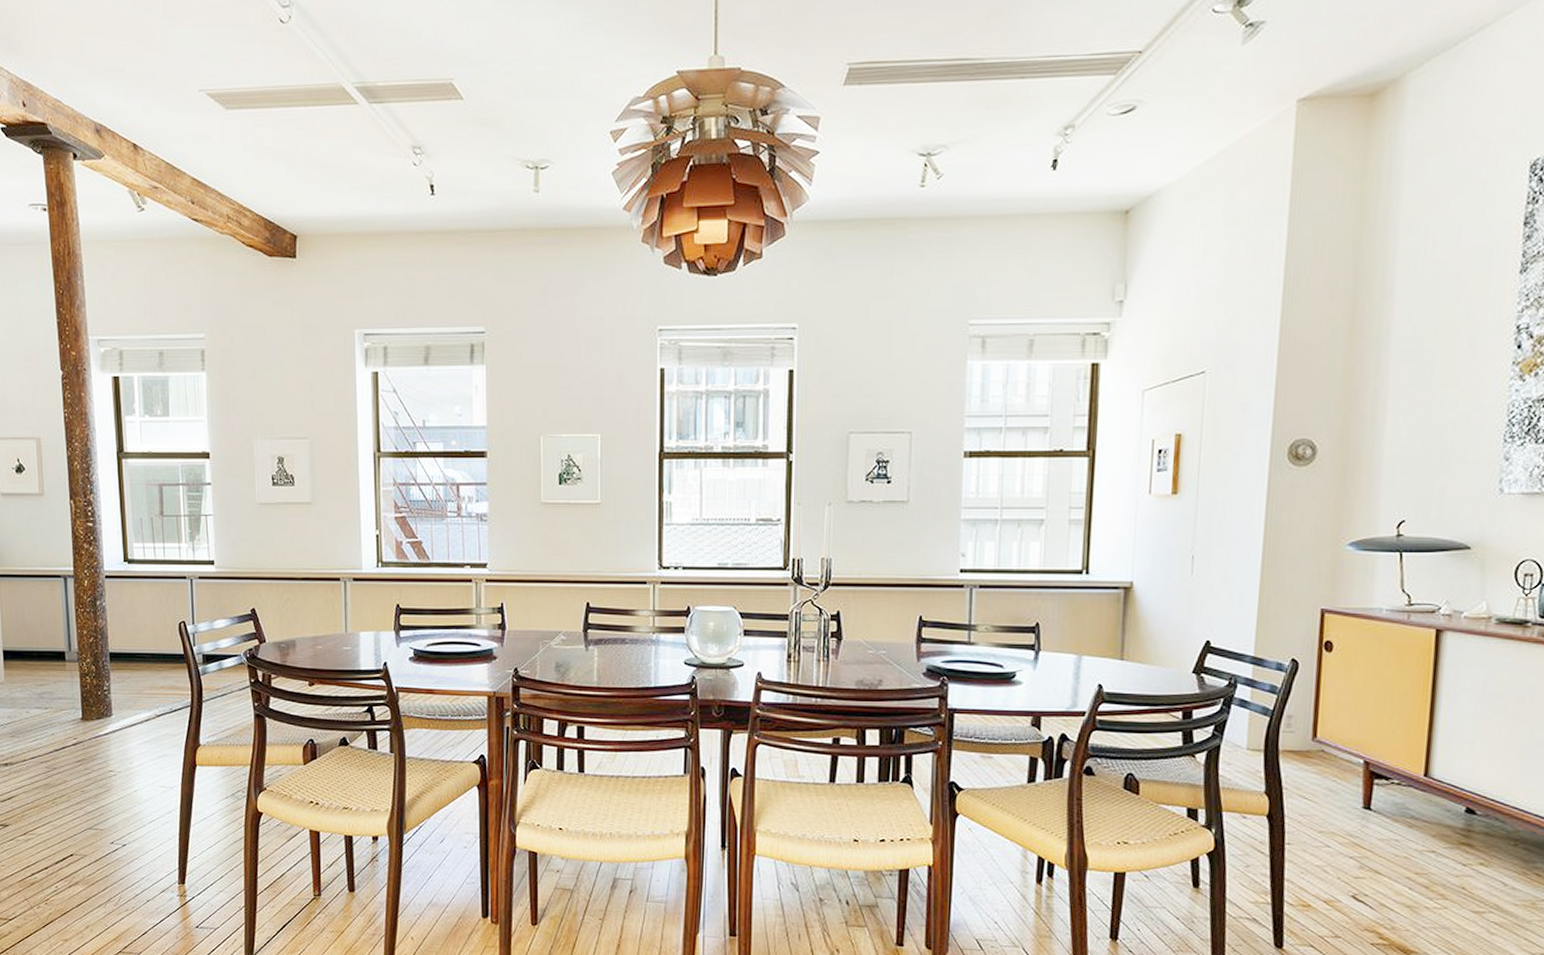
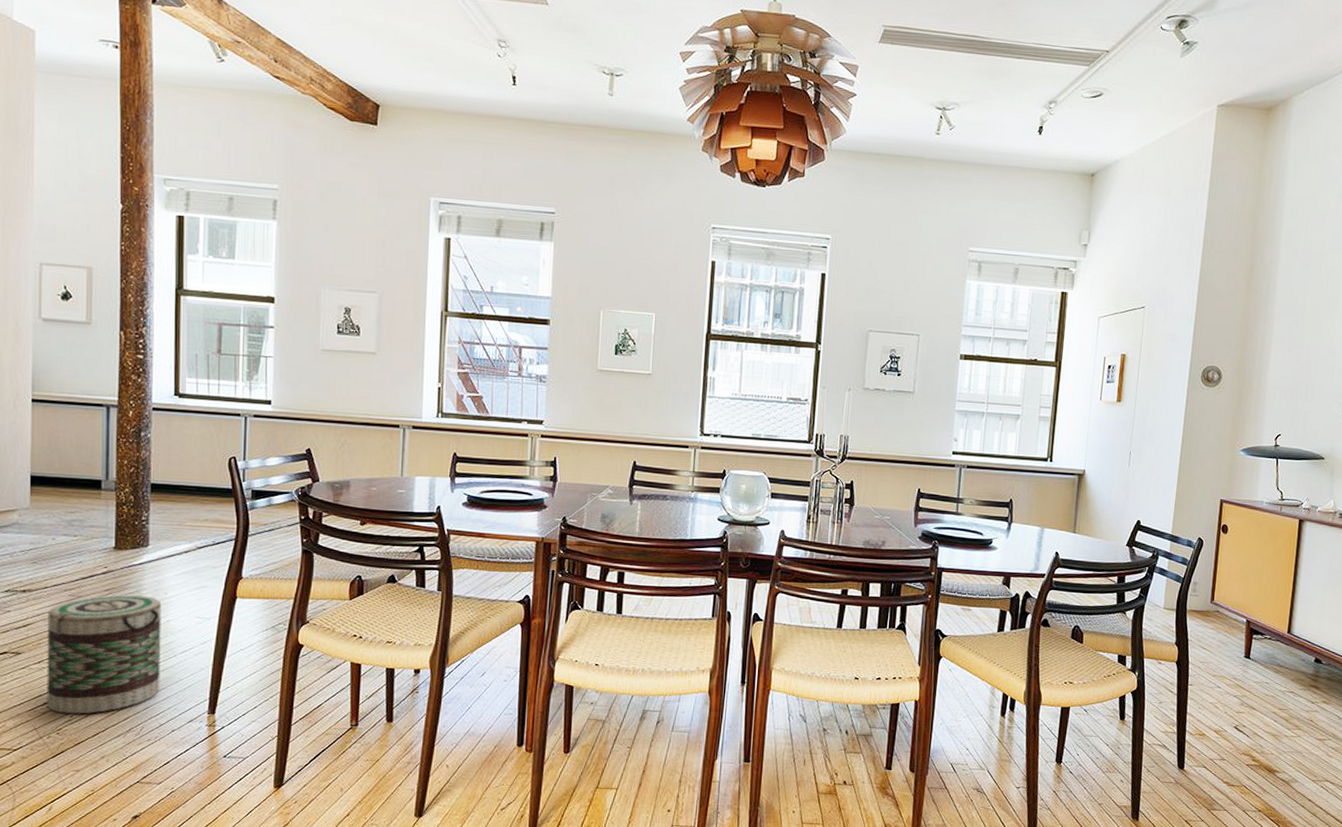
basket: none [28,766,133,885] -> present [47,595,162,714]

